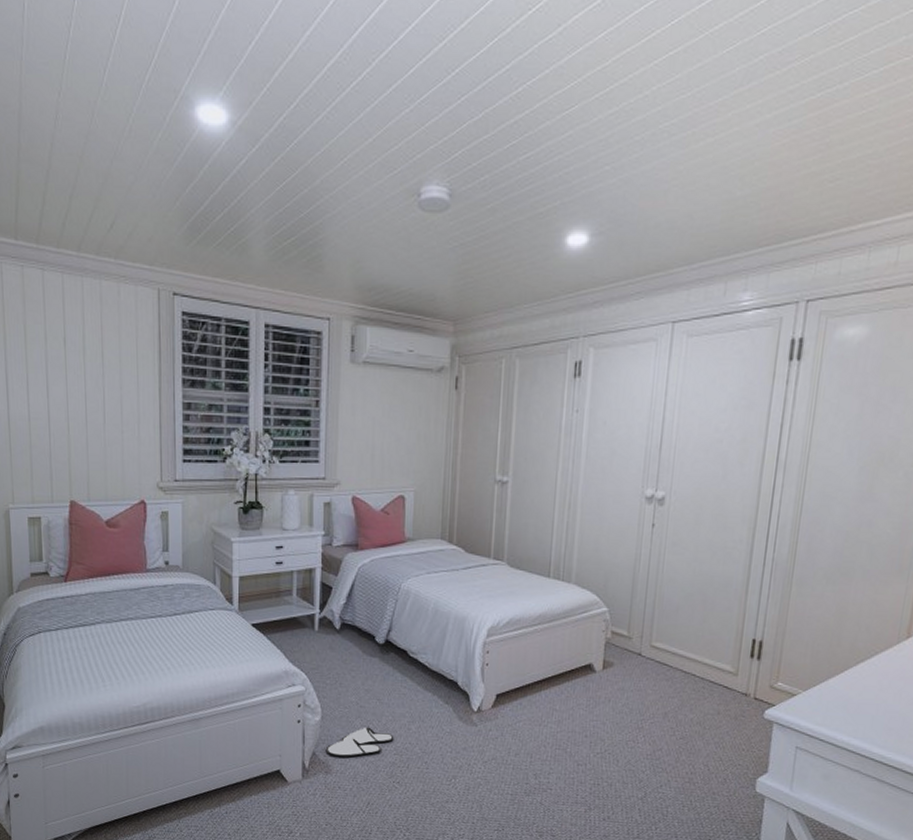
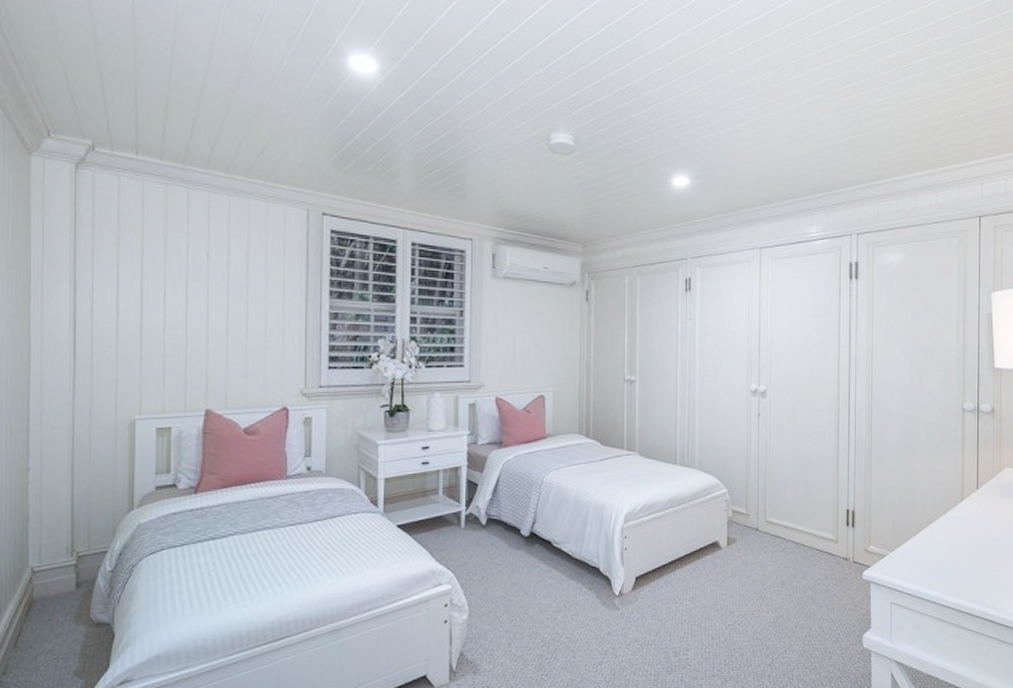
slippers: present [325,727,393,758] -> none [473,620,540,656]

